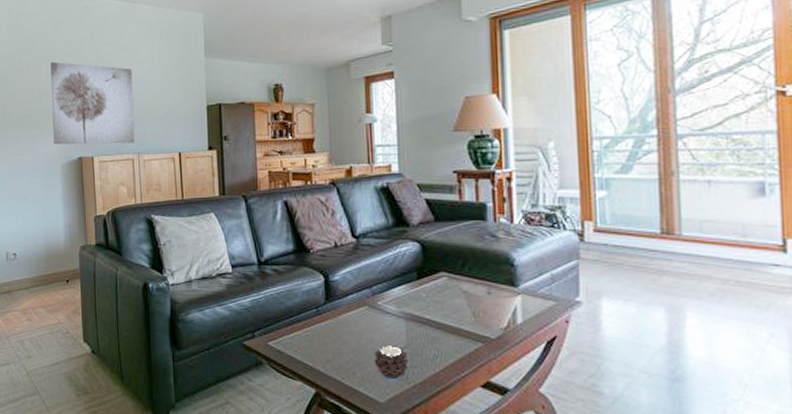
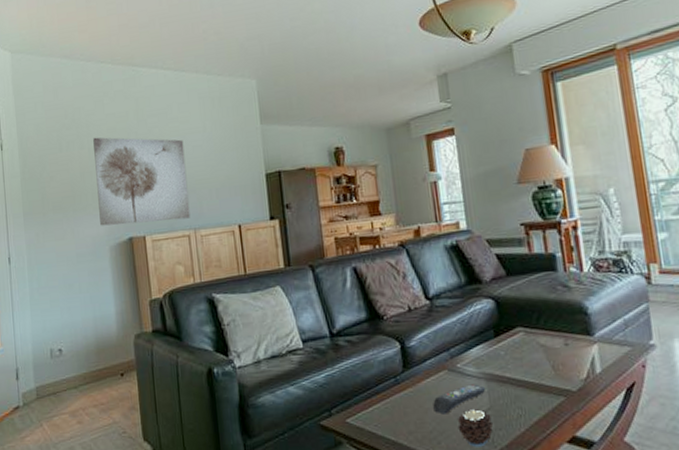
remote control: none [351,322,405,347] -> present [433,384,486,415]

